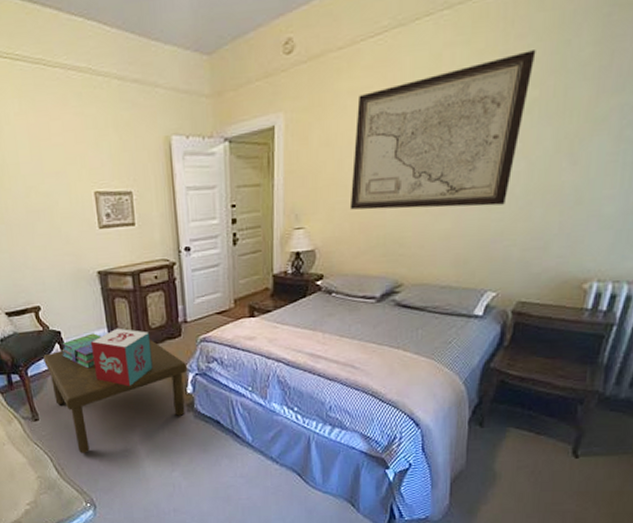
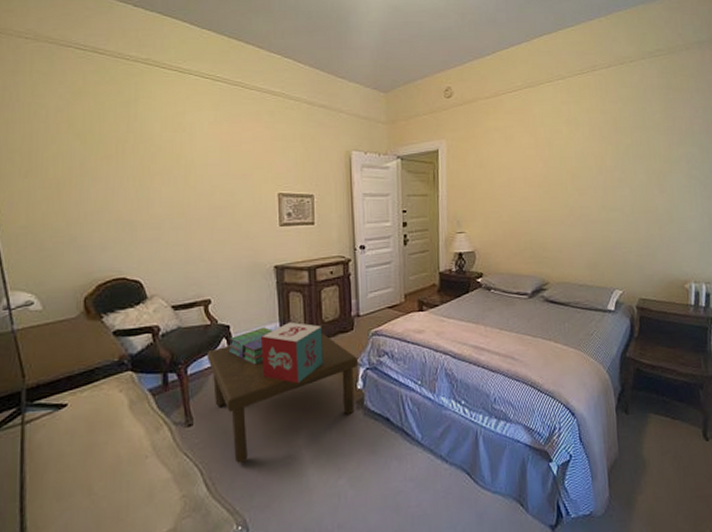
wall art: present [349,50,536,210] -> none [501,112,625,221]

